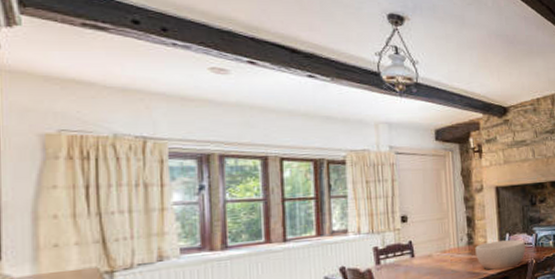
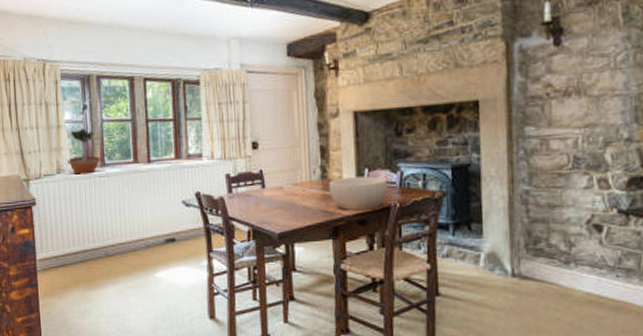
potted tree: none [172,207,222,261] -> present [66,126,101,176]

